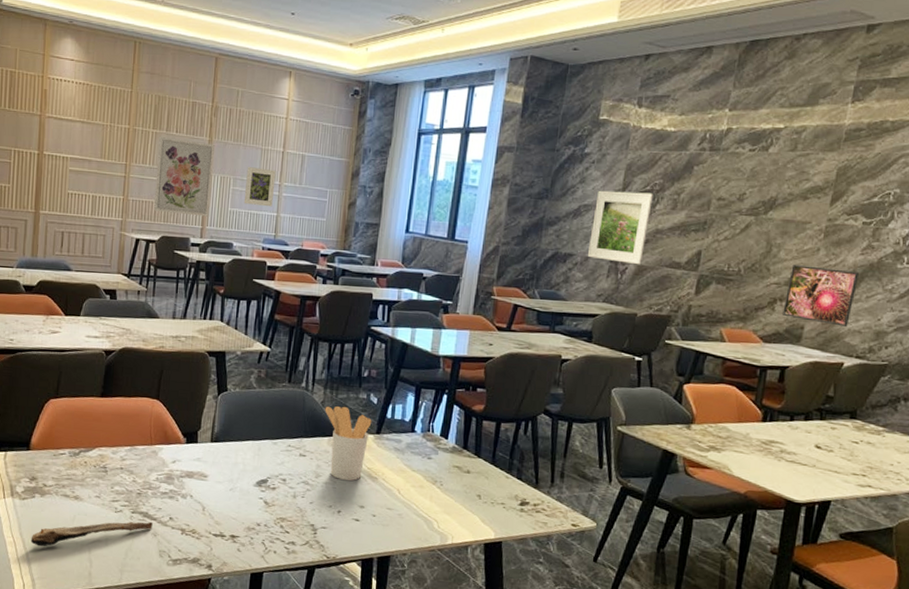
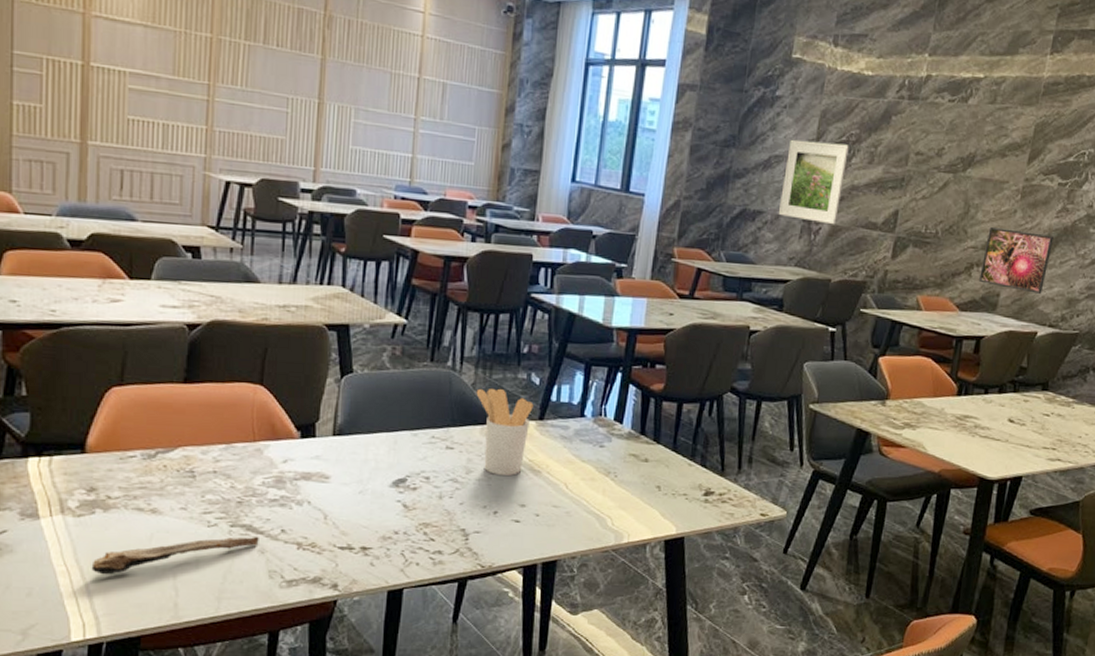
wall art: present [153,136,215,217] -> none [248,50,329,156]
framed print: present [243,167,276,207] -> none [369,95,410,146]

